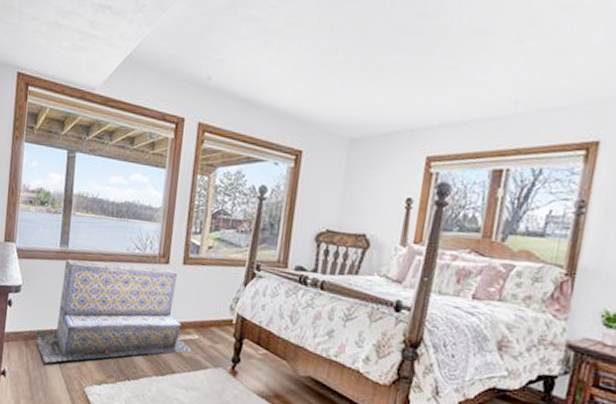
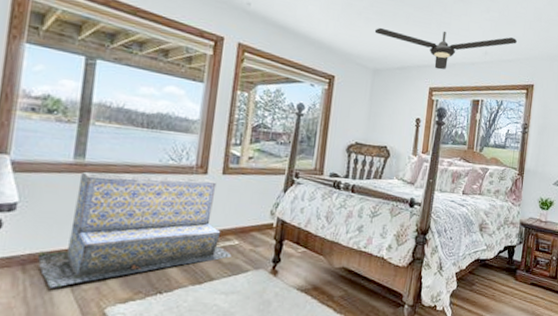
ceiling fan: none [352,74,573,132] -> present [374,27,518,70]

